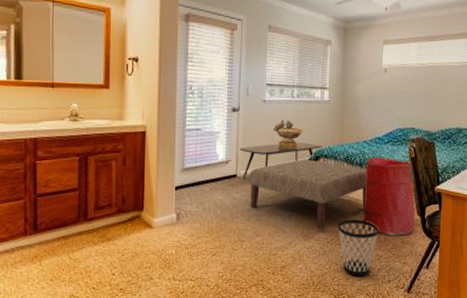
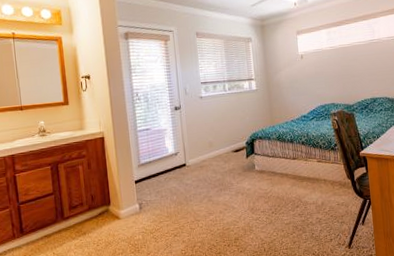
coffee table: present [240,142,322,180] -> none [185,128,256,167]
ottoman: present [250,159,366,231] -> none [197,142,300,203]
birdbath: present [273,120,304,150] -> none [212,111,239,137]
wastebasket: present [338,219,379,277] -> none [279,189,316,240]
laundry hamper: present [363,157,417,236] -> none [296,132,347,200]

